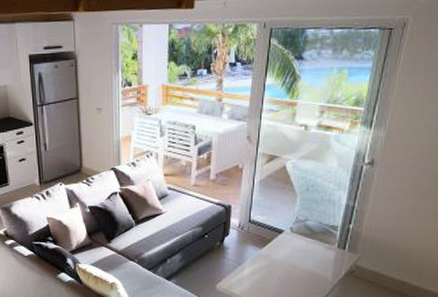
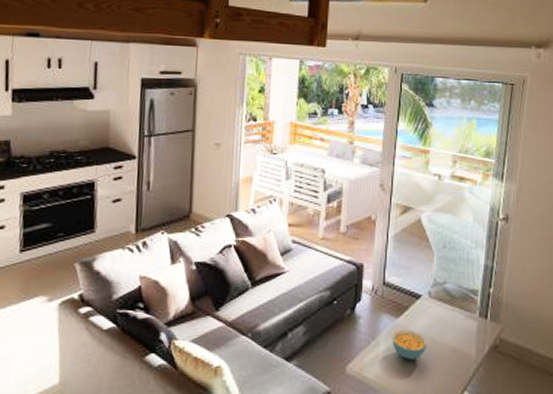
cereal bowl: none [256,257,288,281] -> present [392,329,427,360]

